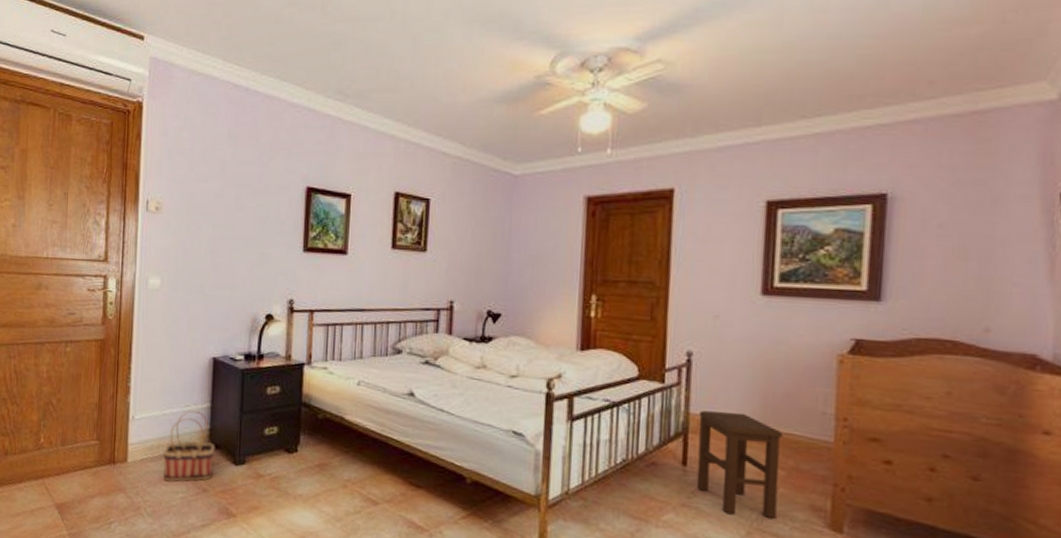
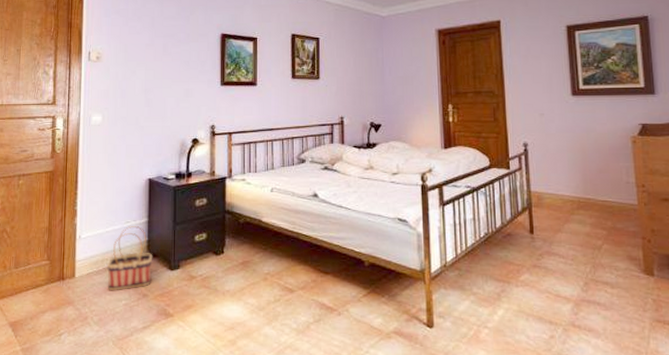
stool: present [696,411,784,518] -> none [538,187,604,270]

